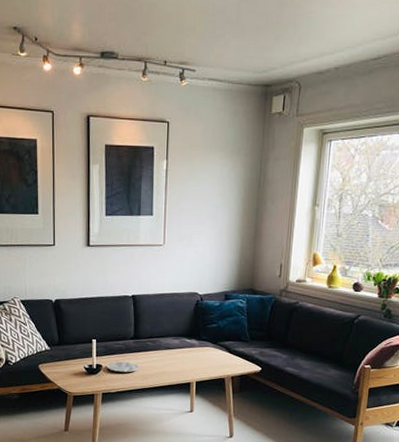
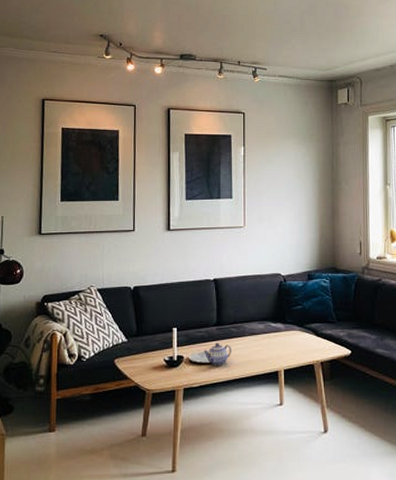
teapot: none [120,354,147,376] -> present [203,343,231,366]

